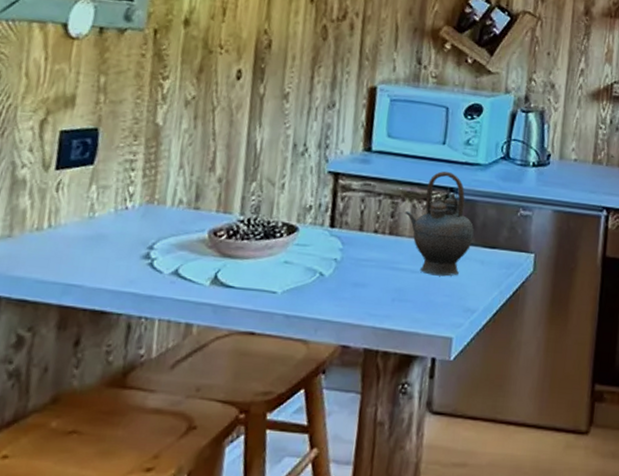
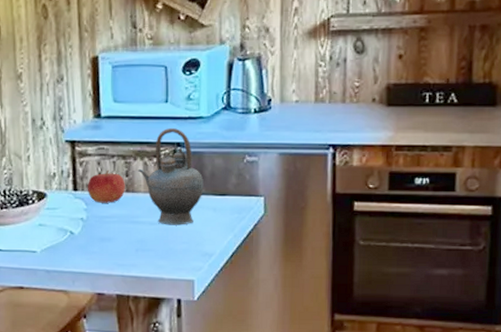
fruit: none [345,208,389,245] -> present [87,169,125,203]

